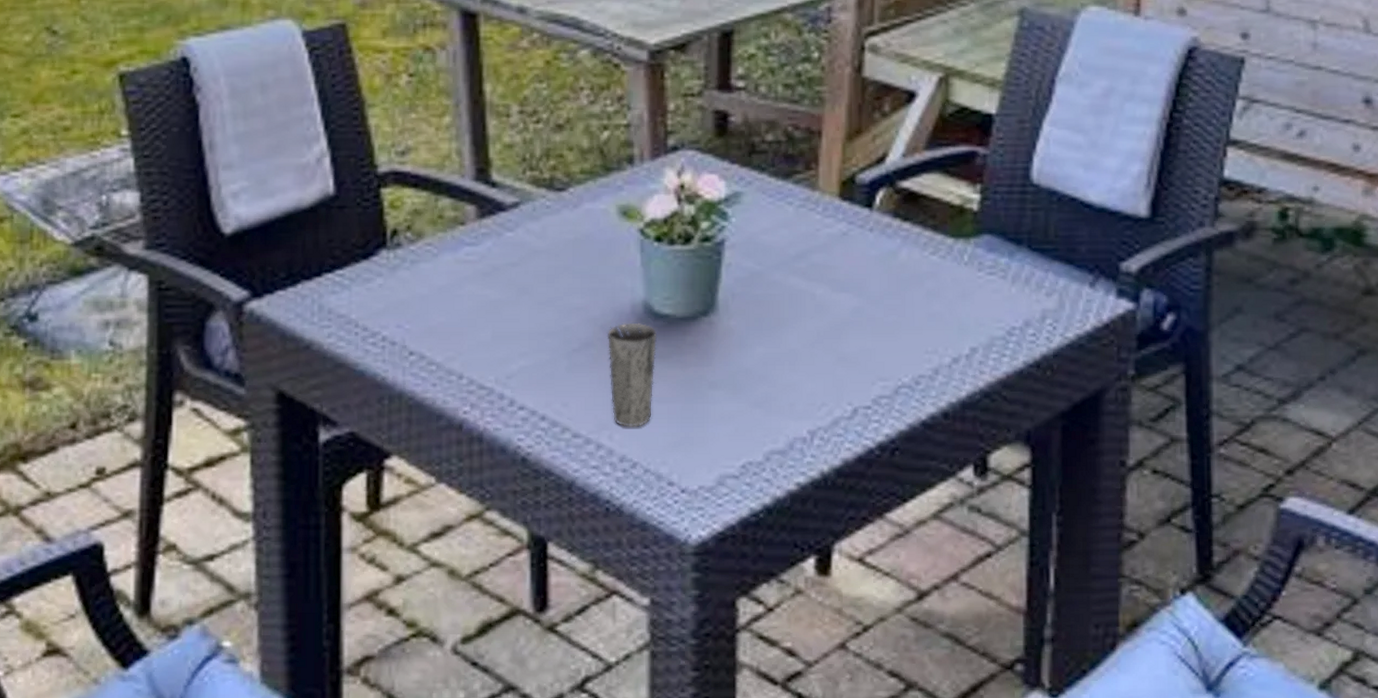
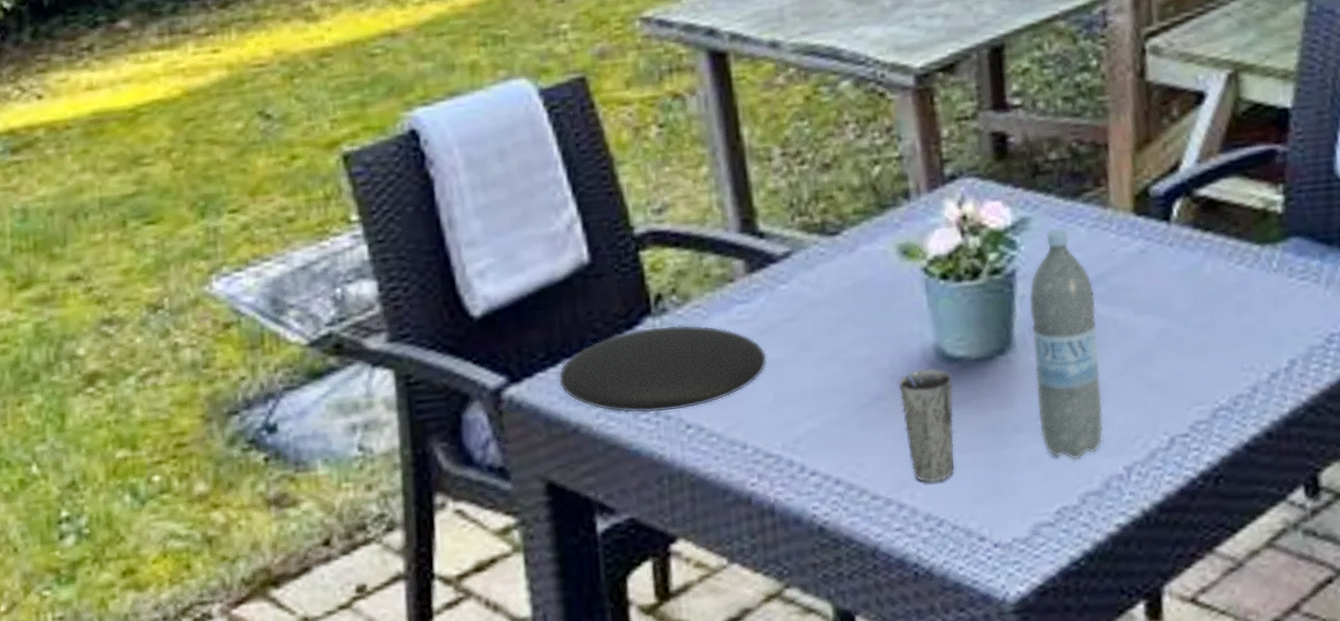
plate: none [297,259,489,337] -> present [559,325,767,413]
water bottle: none [734,204,796,420] -> present [1029,227,1104,460]

